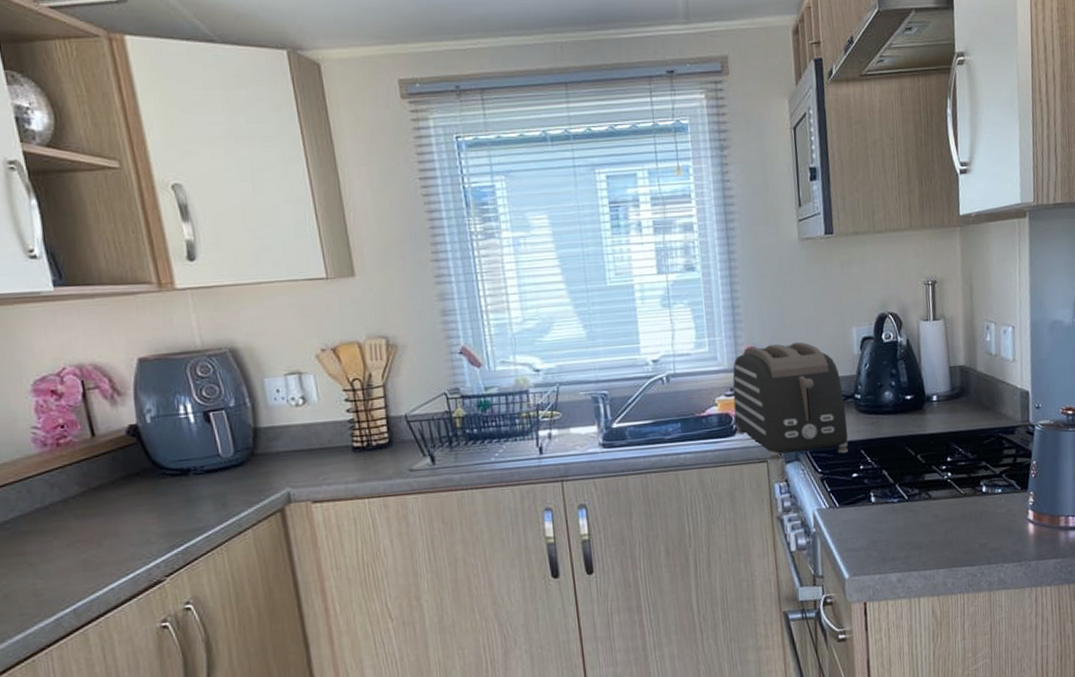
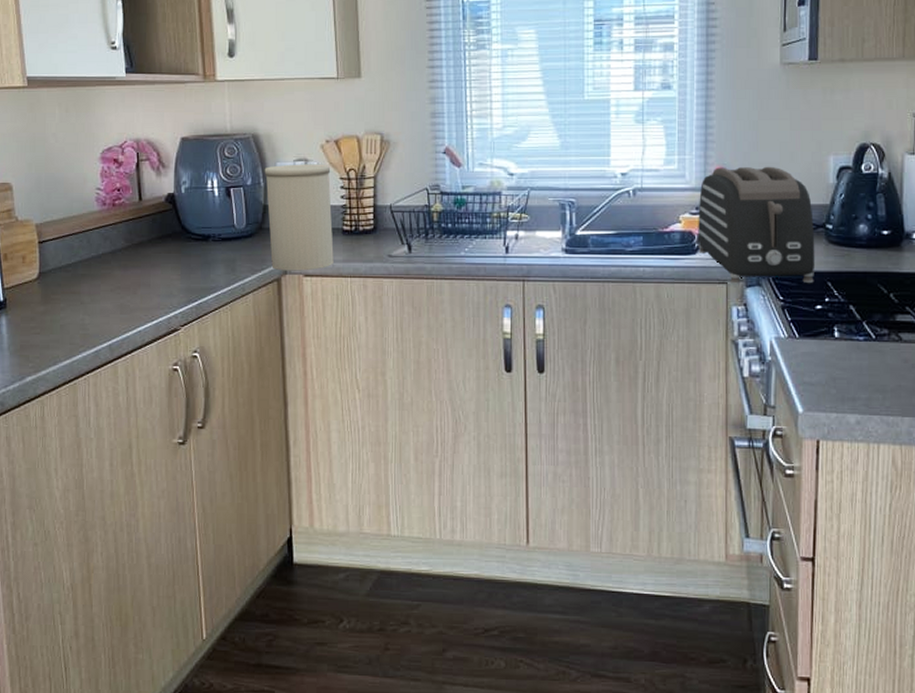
canister: none [249,375,346,500] -> present [264,164,334,271]

